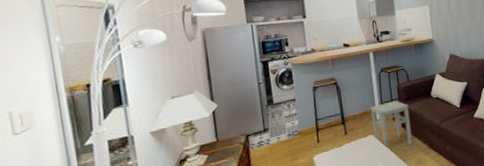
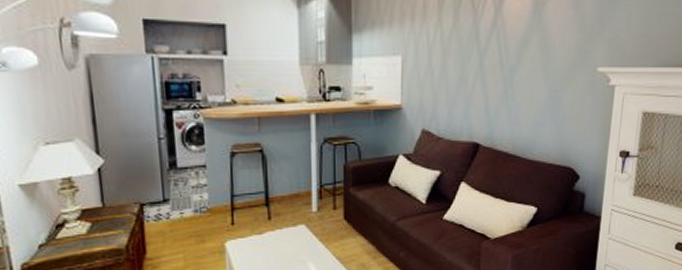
stool: present [370,100,412,149] -> none [304,183,357,246]

